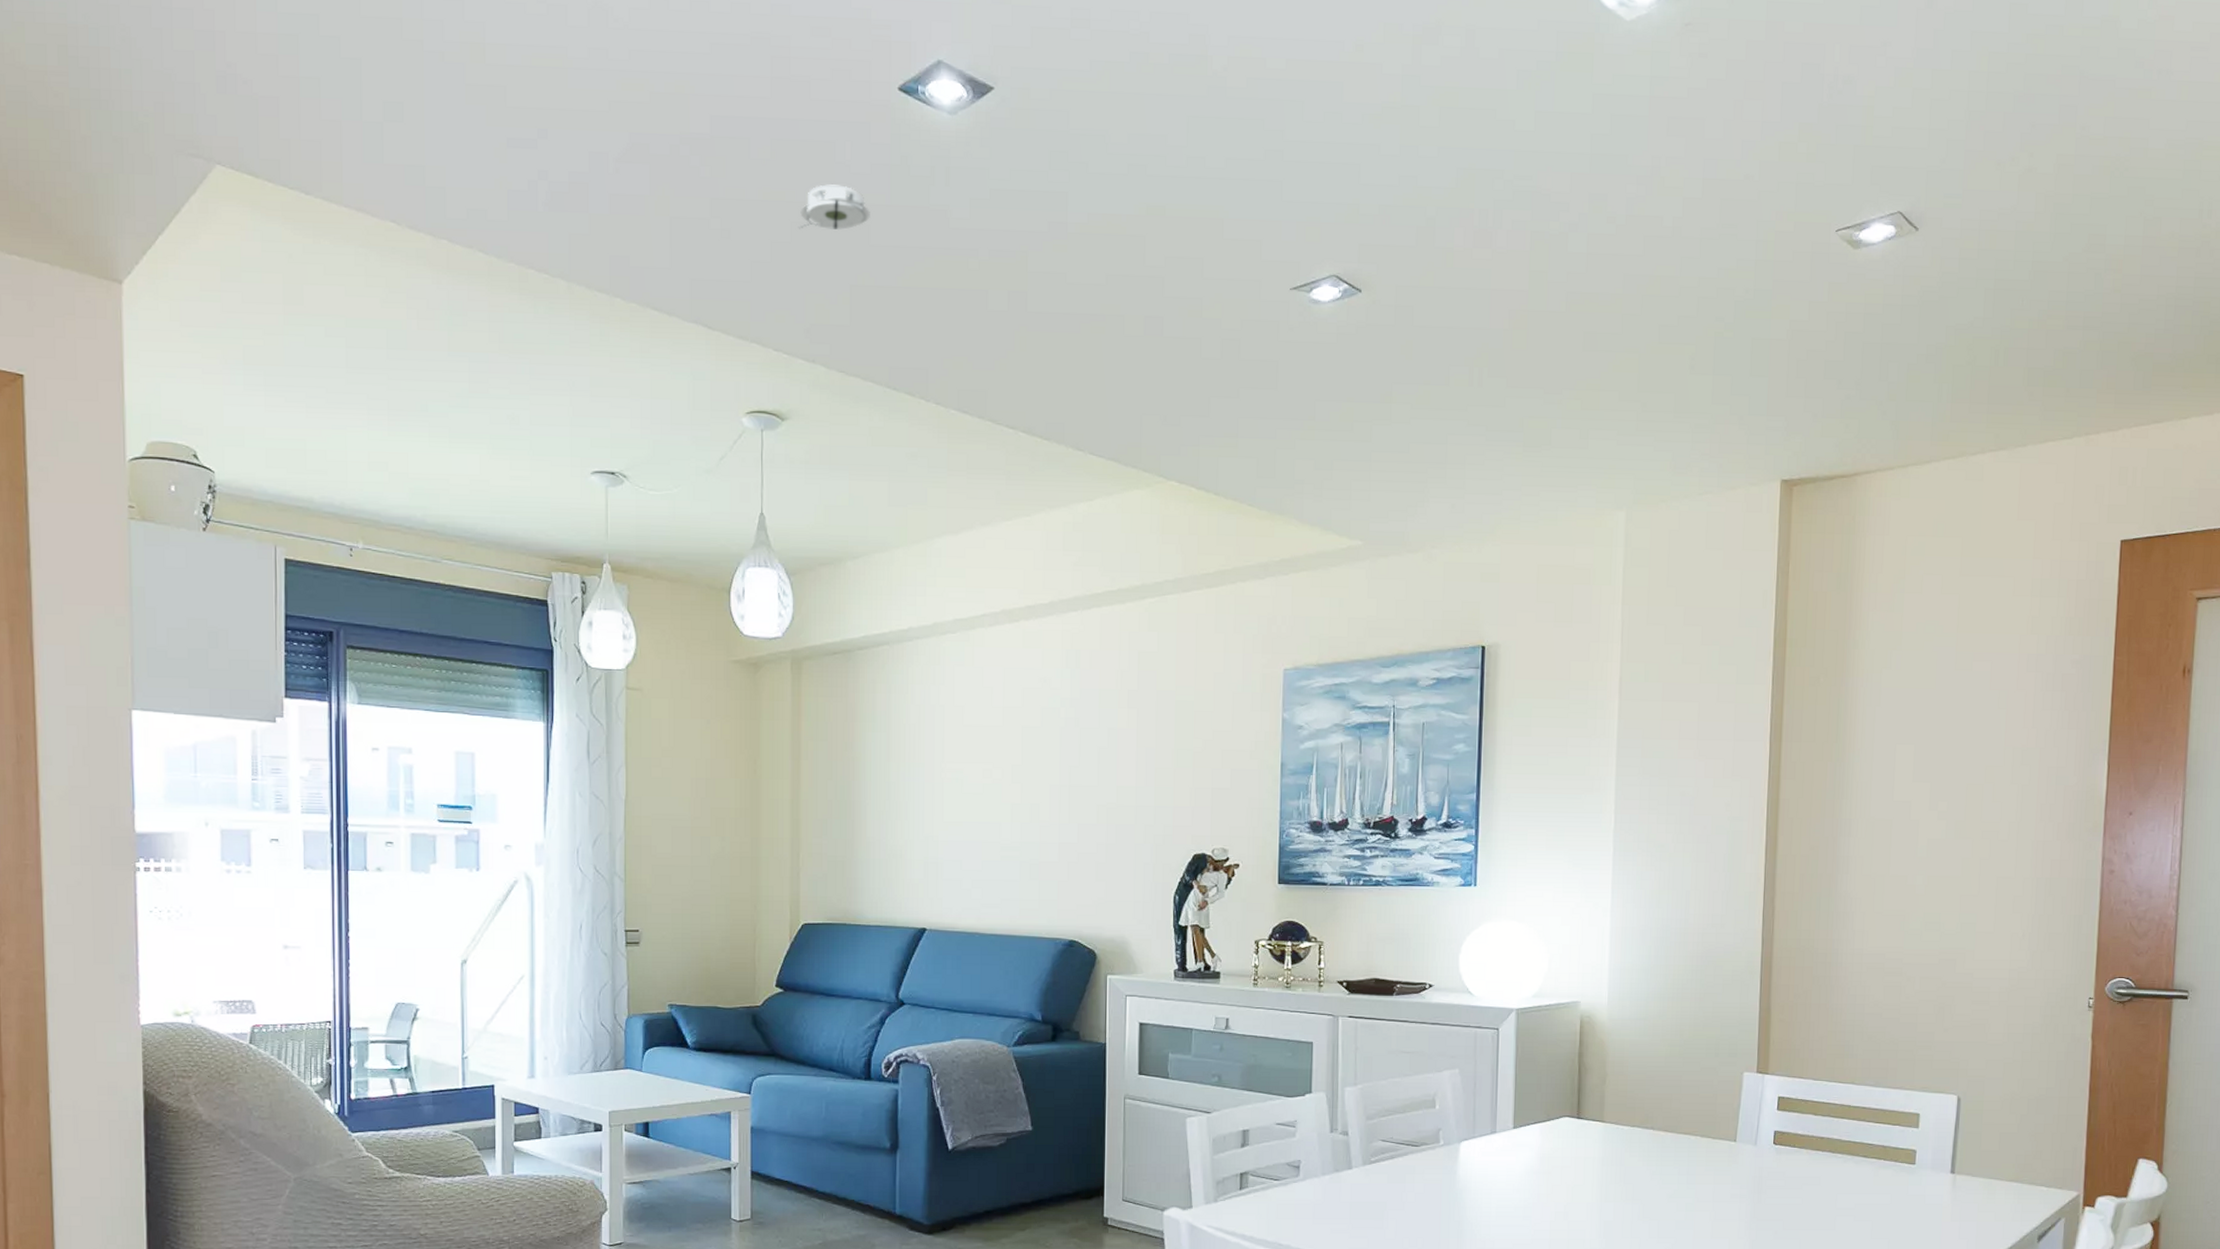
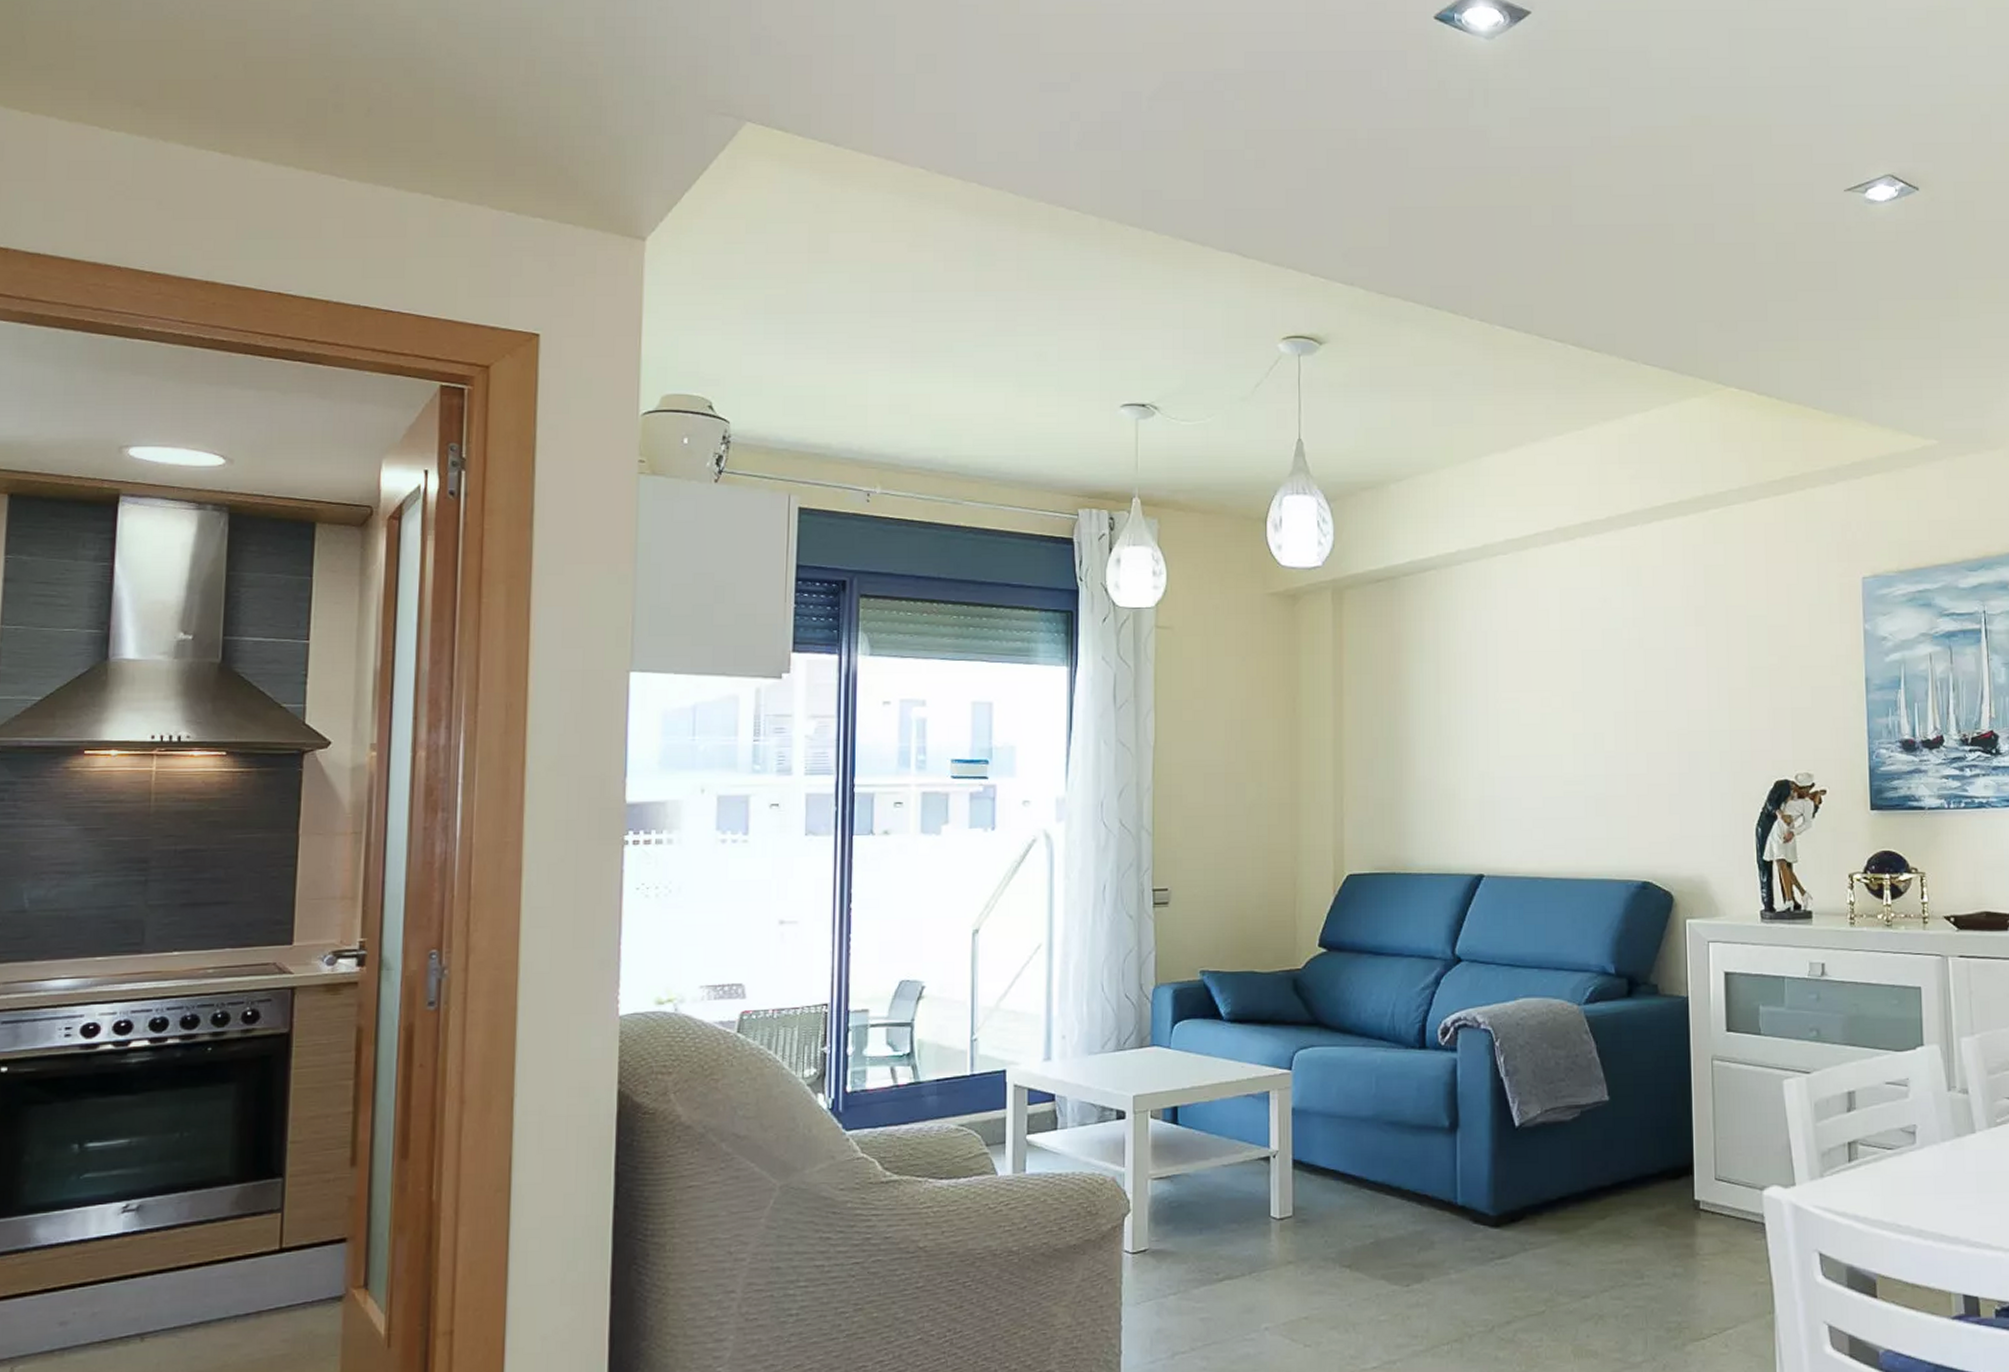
smoke detector: present [798,184,870,230] -> none [1334,111,1408,156]

